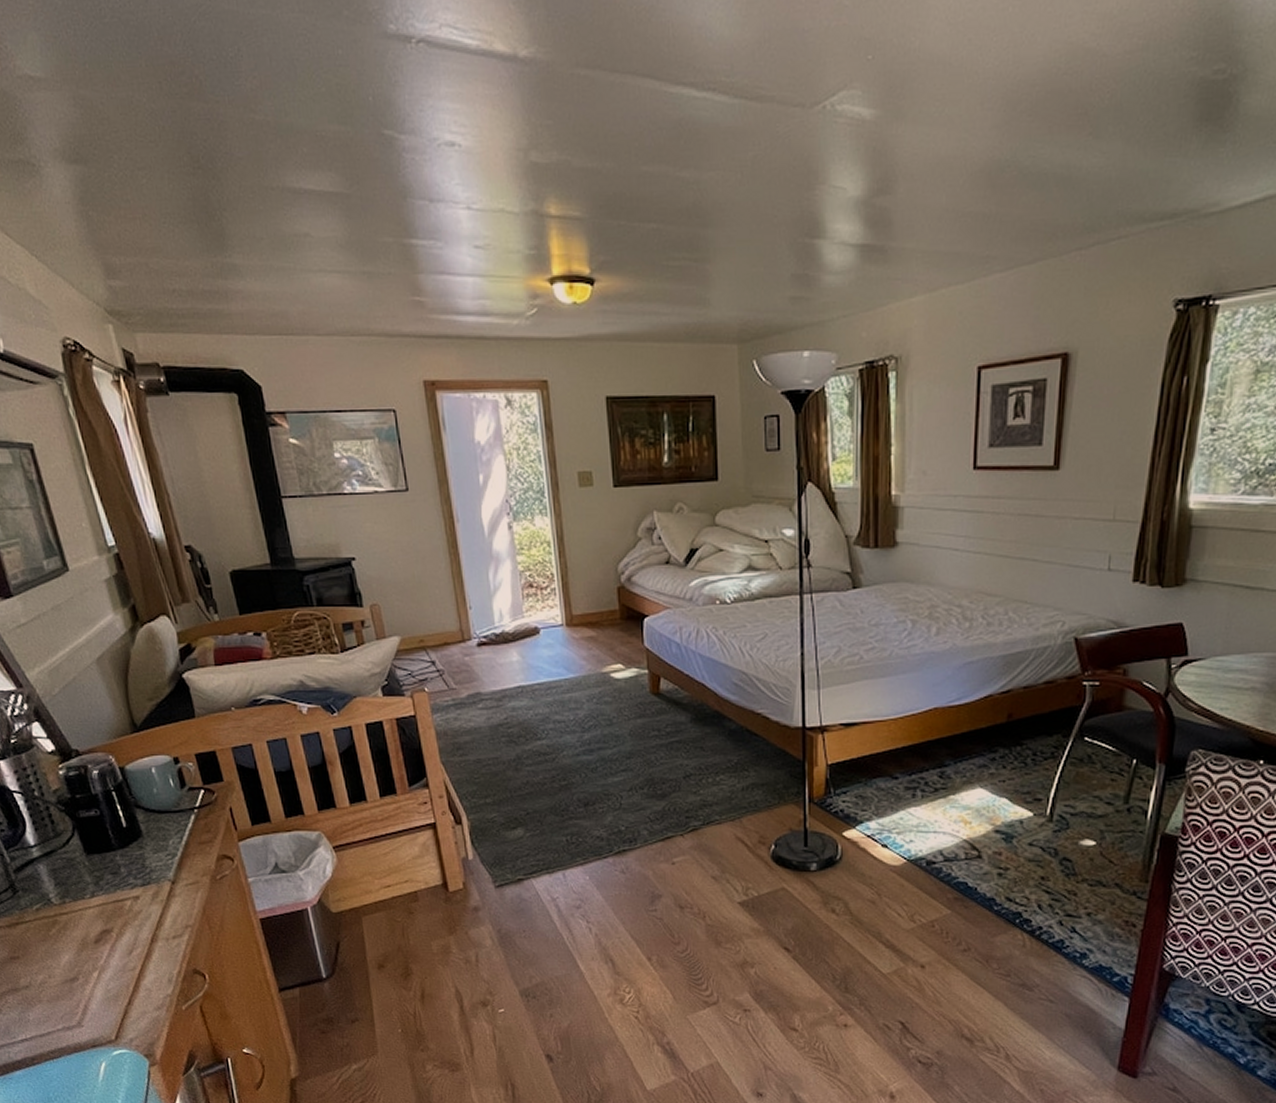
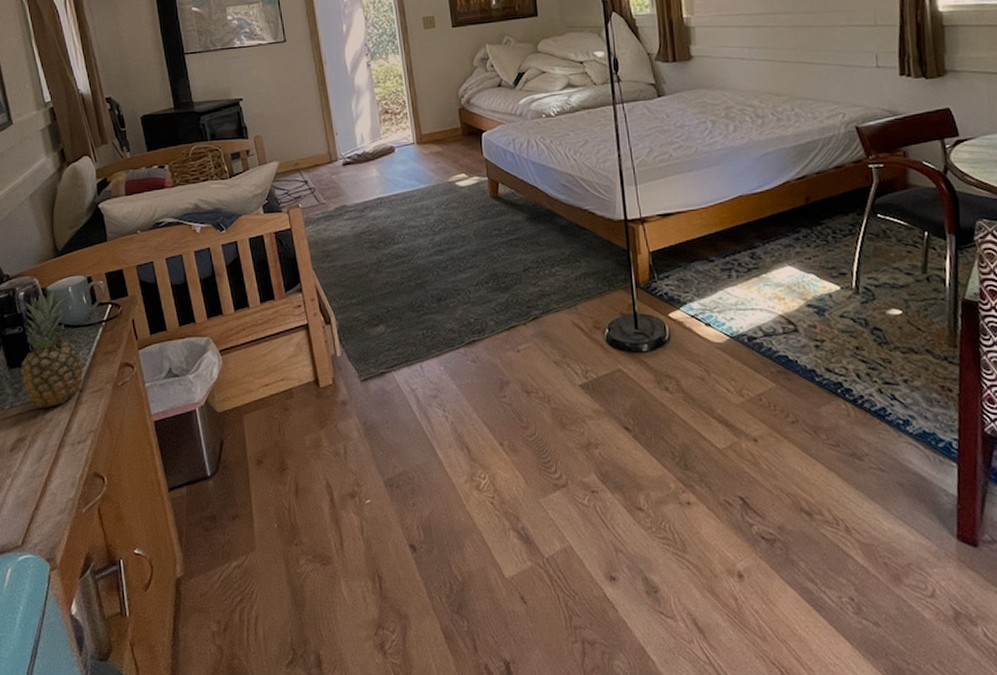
fruit: none [100,770,175,899] -> present [20,290,83,408]

